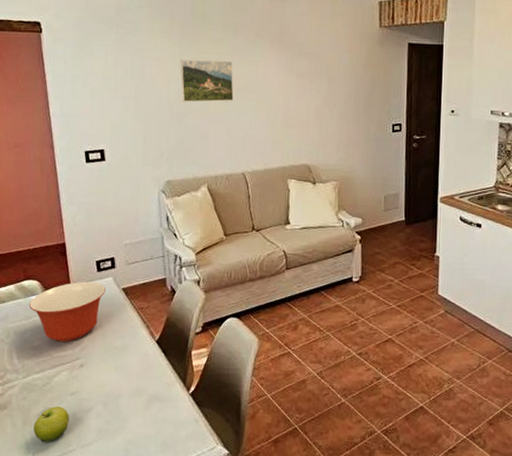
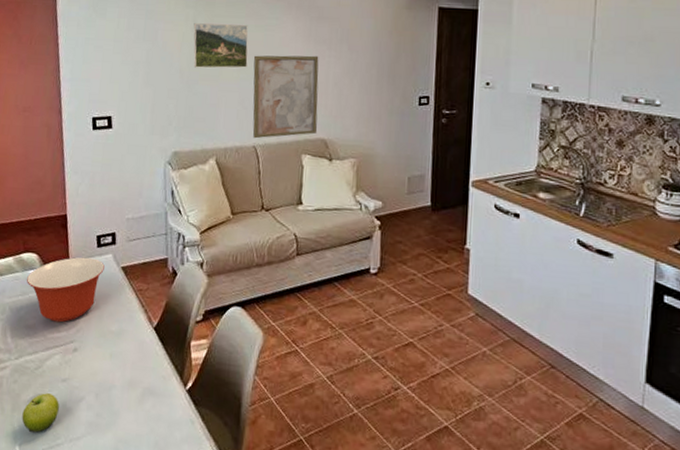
wall art: none [239,88,301,166] -> present [252,55,319,139]

